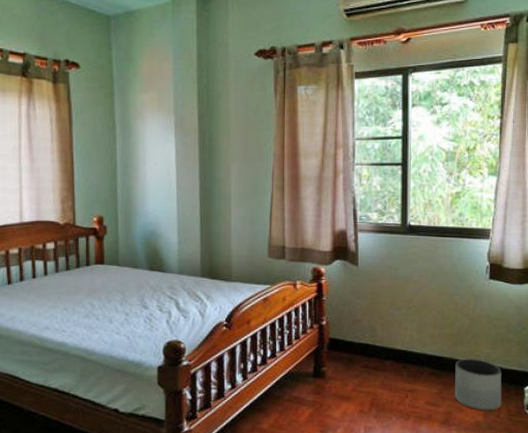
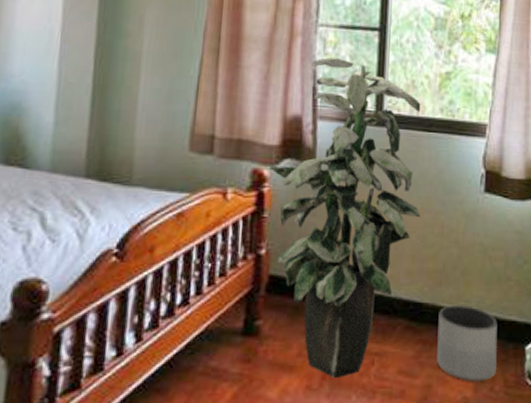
indoor plant: none [325,187,439,405] -> present [269,57,421,378]

